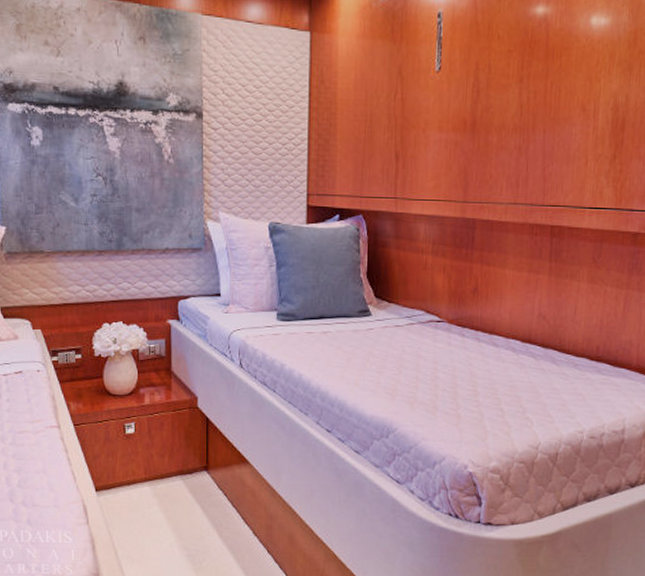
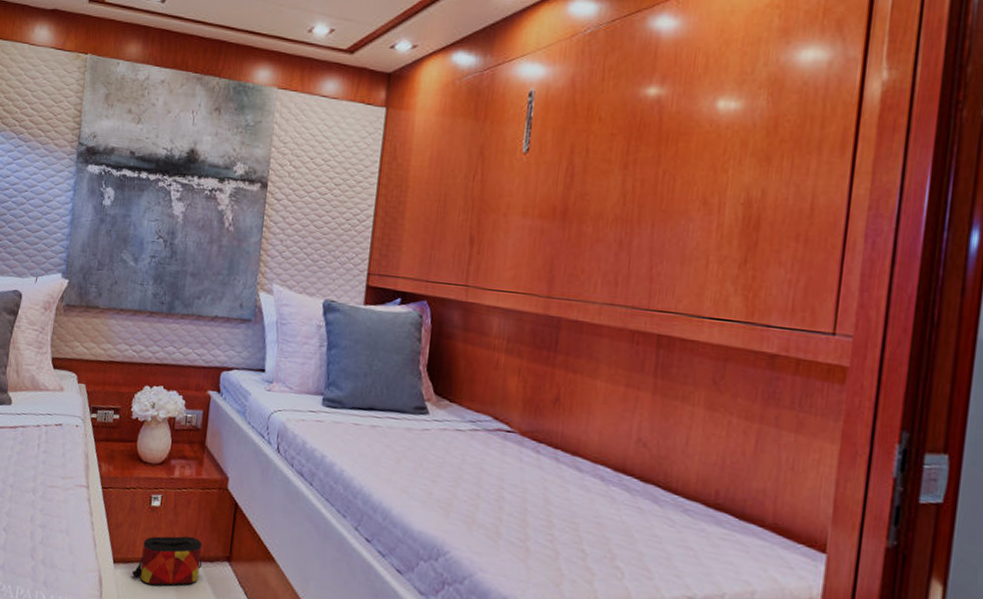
bag: none [115,455,182,504] -> present [131,536,203,587]

